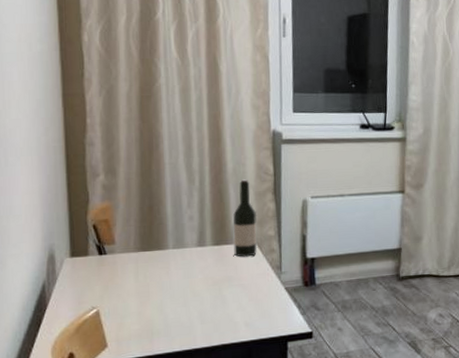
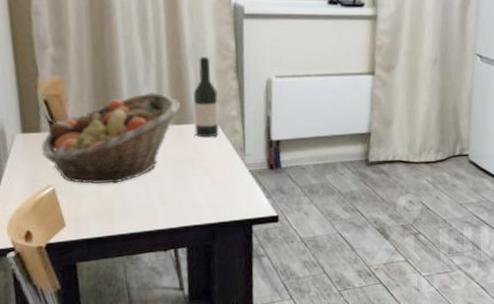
fruit basket: none [88,215,221,305] -> present [41,93,180,184]

